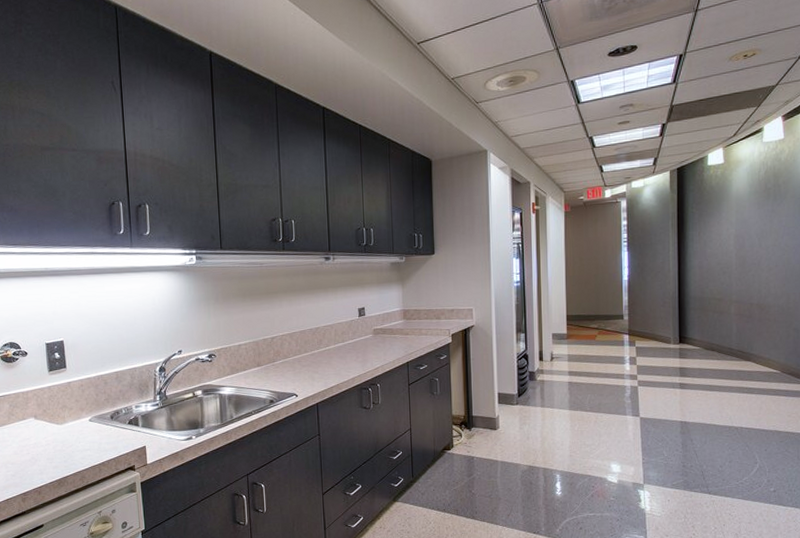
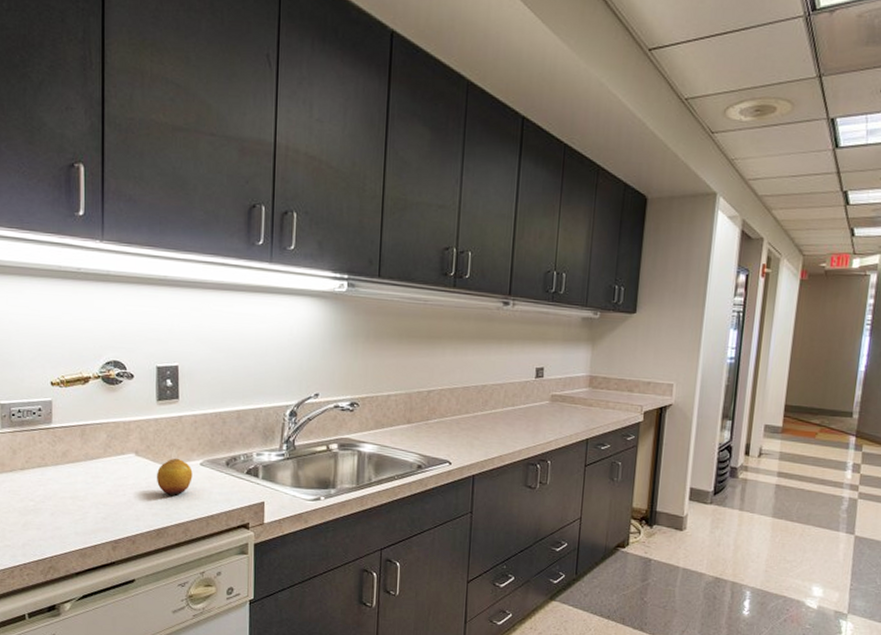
fruit: none [53,417,84,449] -> present [156,458,193,496]

